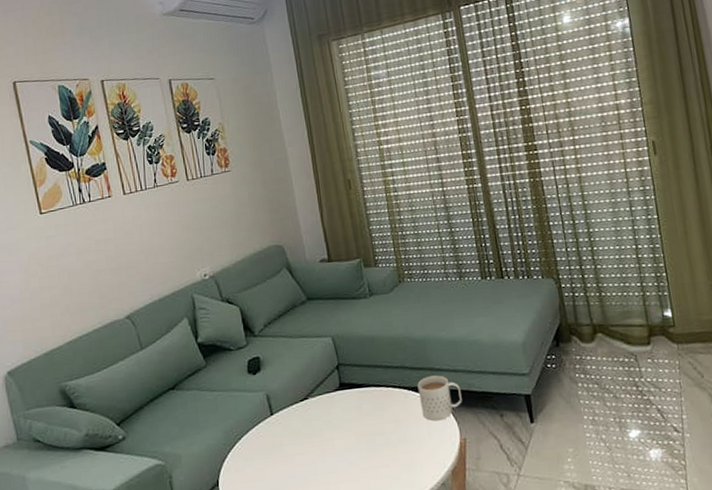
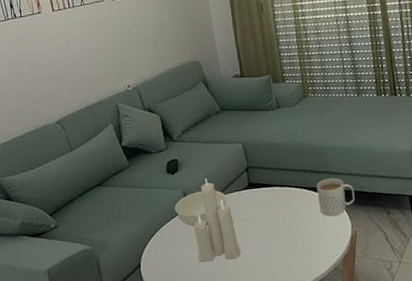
bowl: none [257,392,316,436] -> present [174,190,227,227]
candle: none [278,378,333,479] -> present [193,178,241,262]

